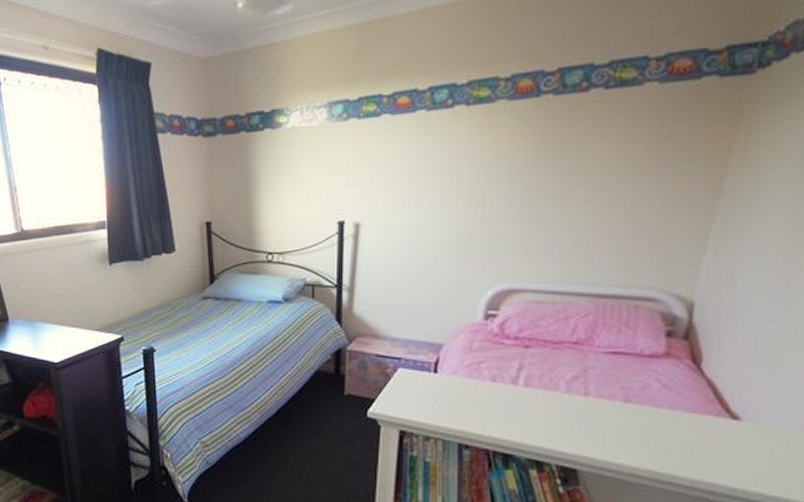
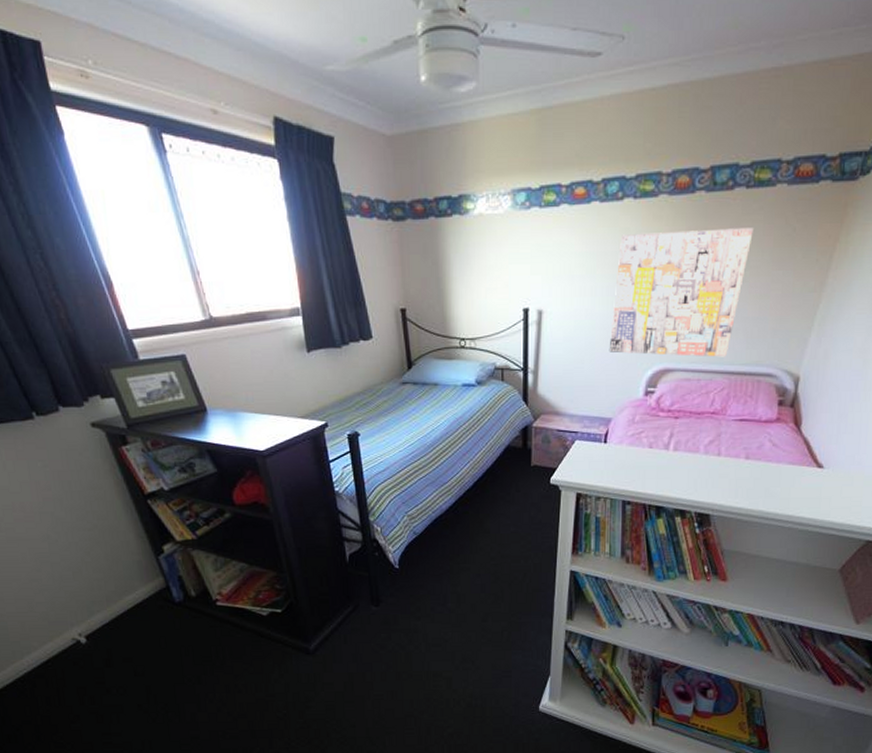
wall art: none [438,131,619,277] -> present [609,228,755,357]

